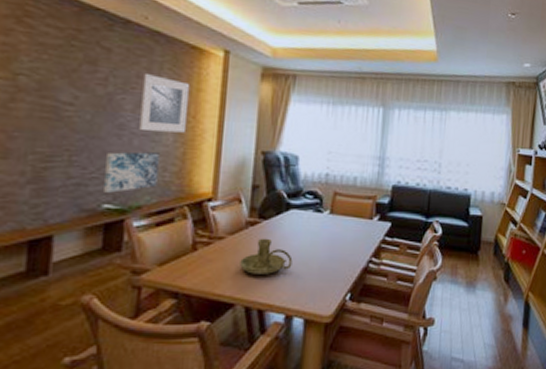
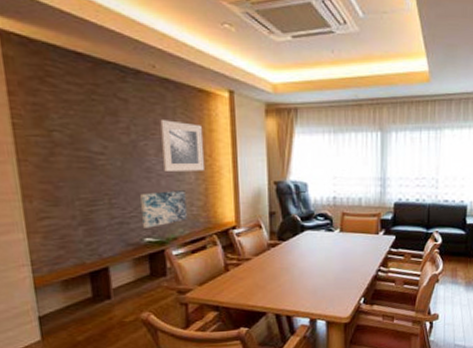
candle holder: present [240,238,293,274] -> none [267,256,311,288]

